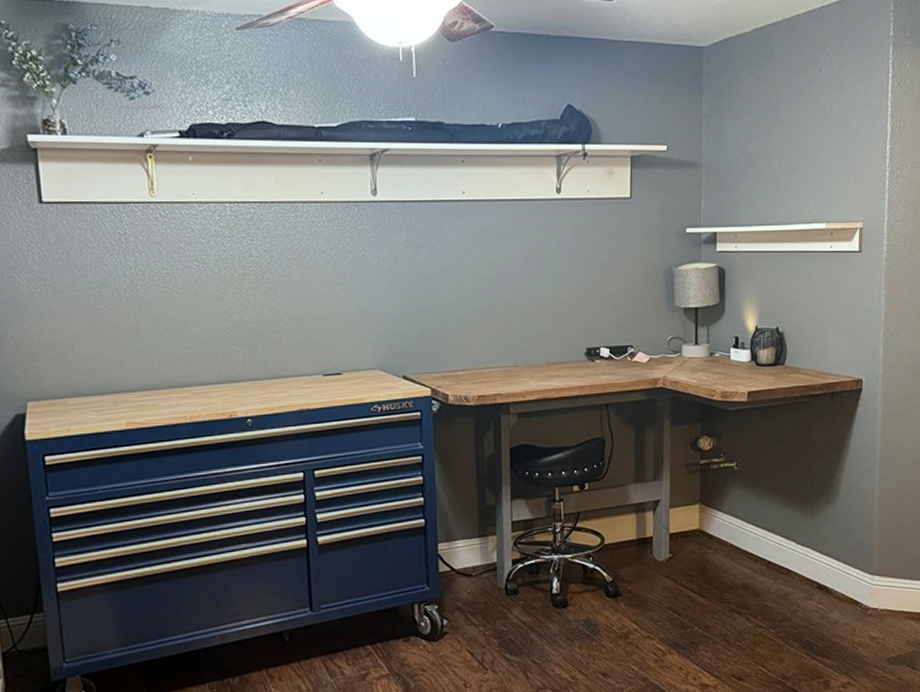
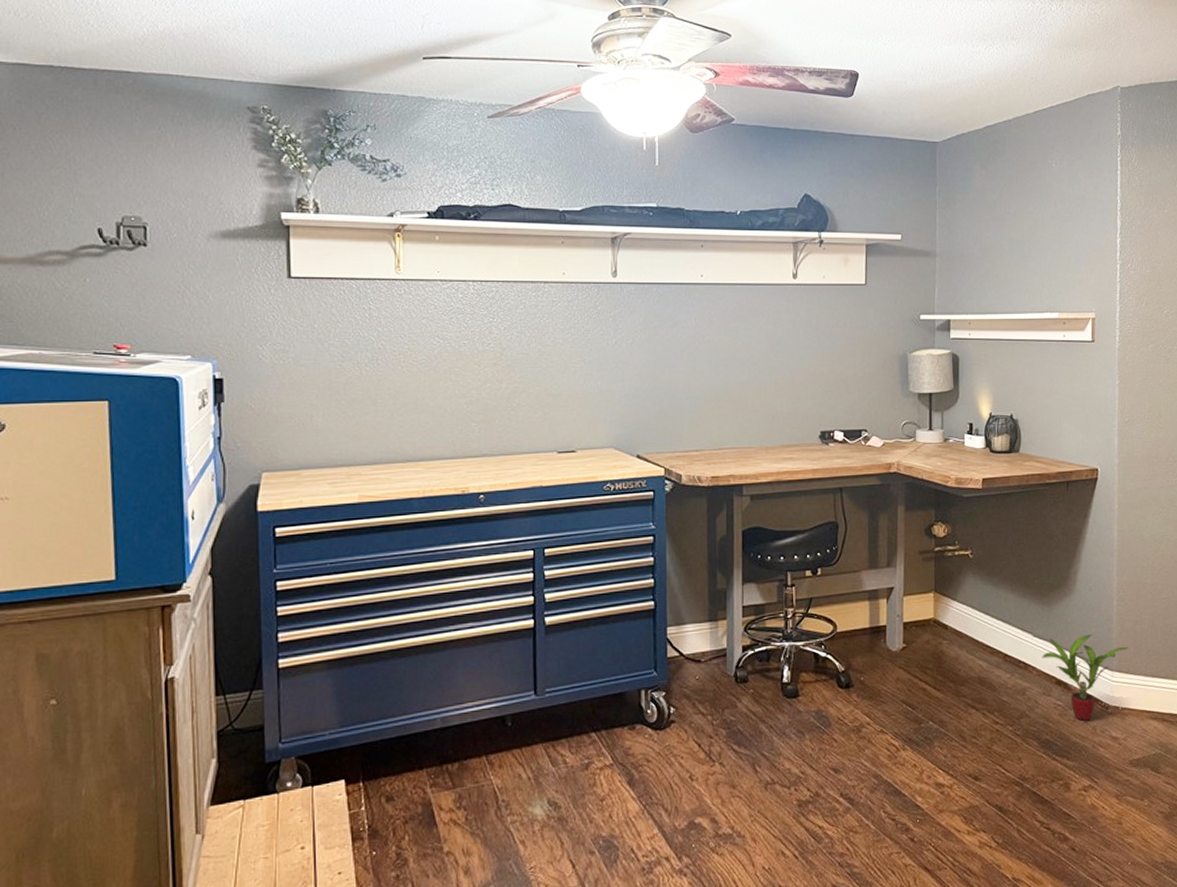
potted plant: none [804,540,889,623] -> present [1042,634,1129,721]

